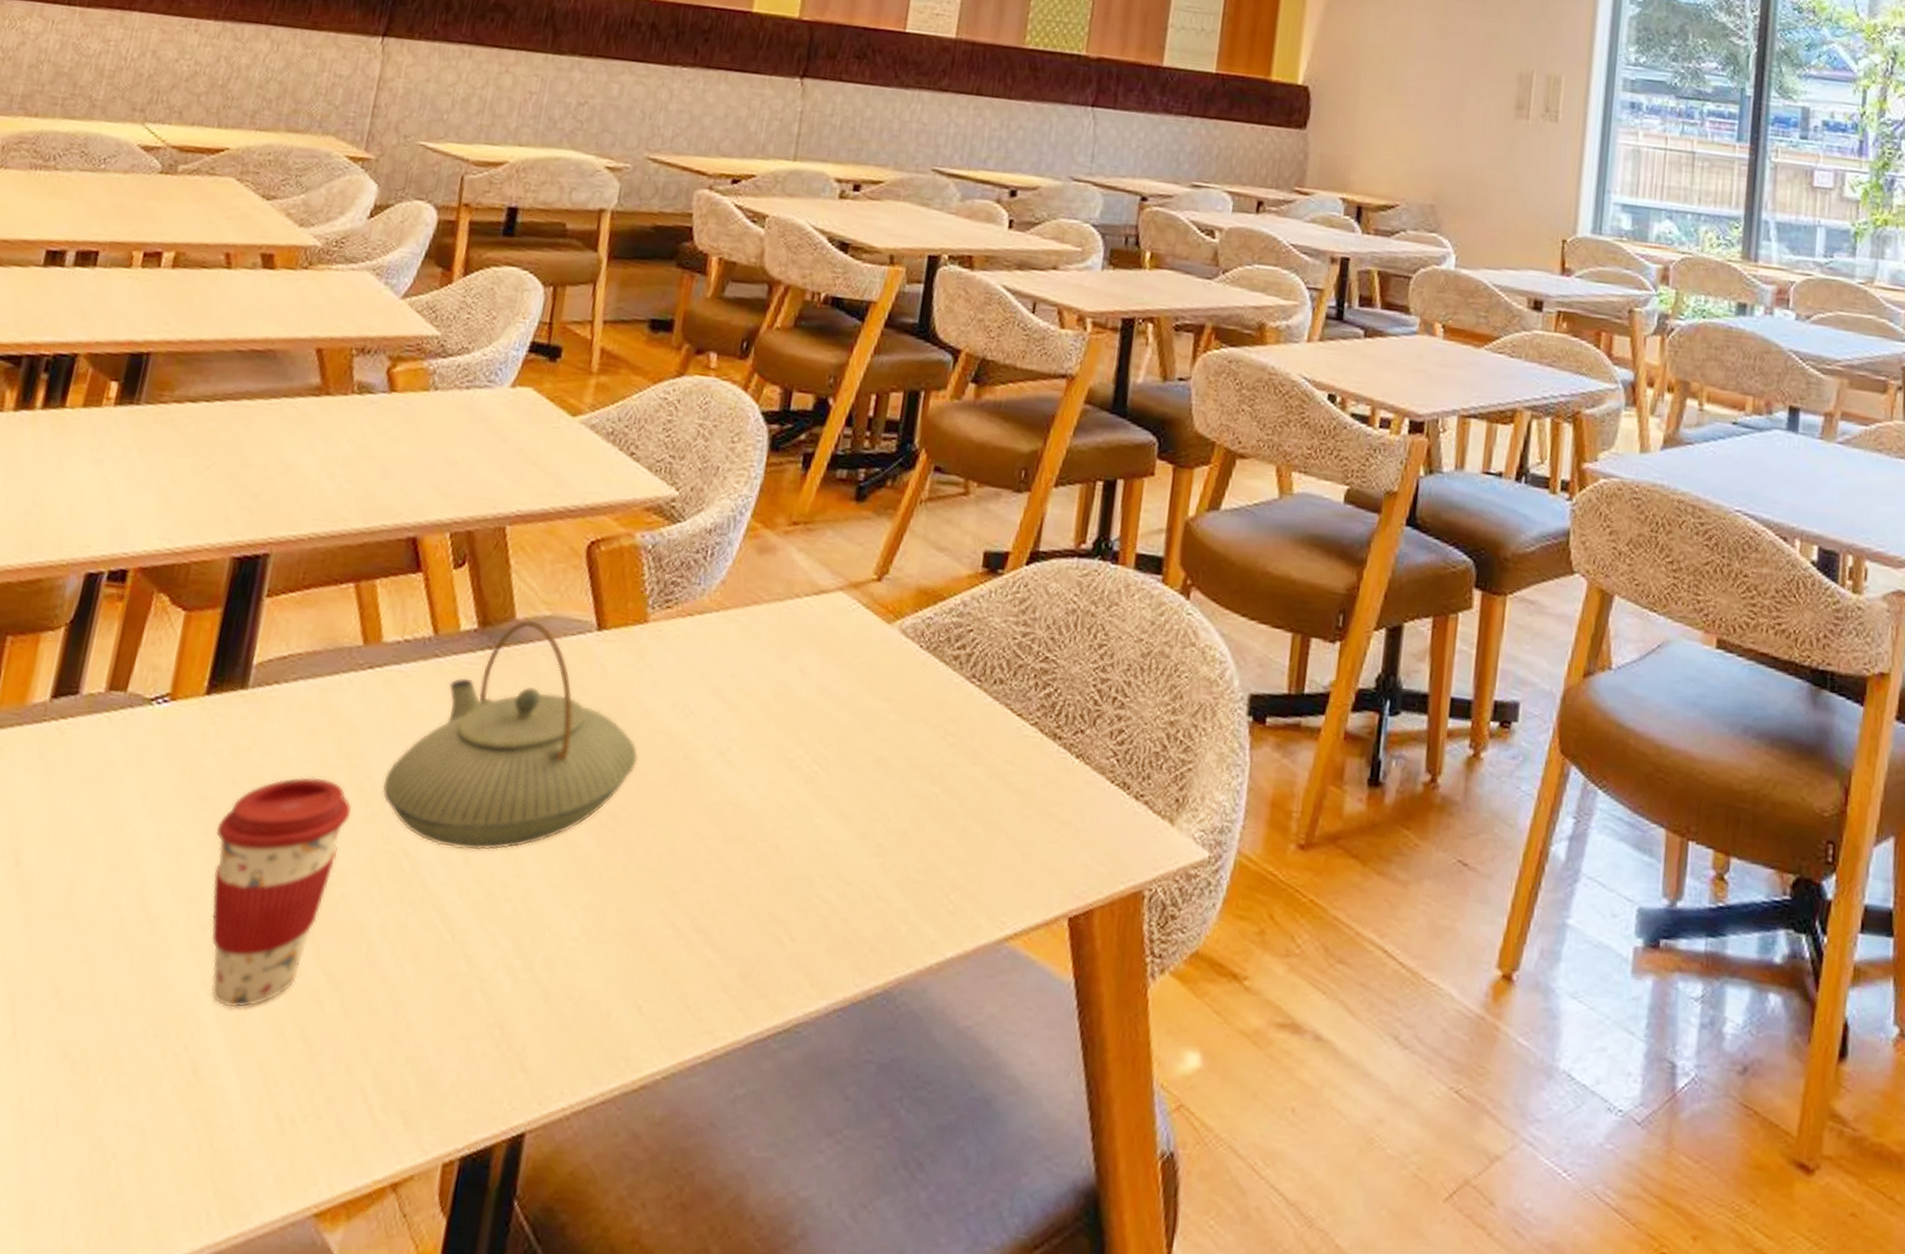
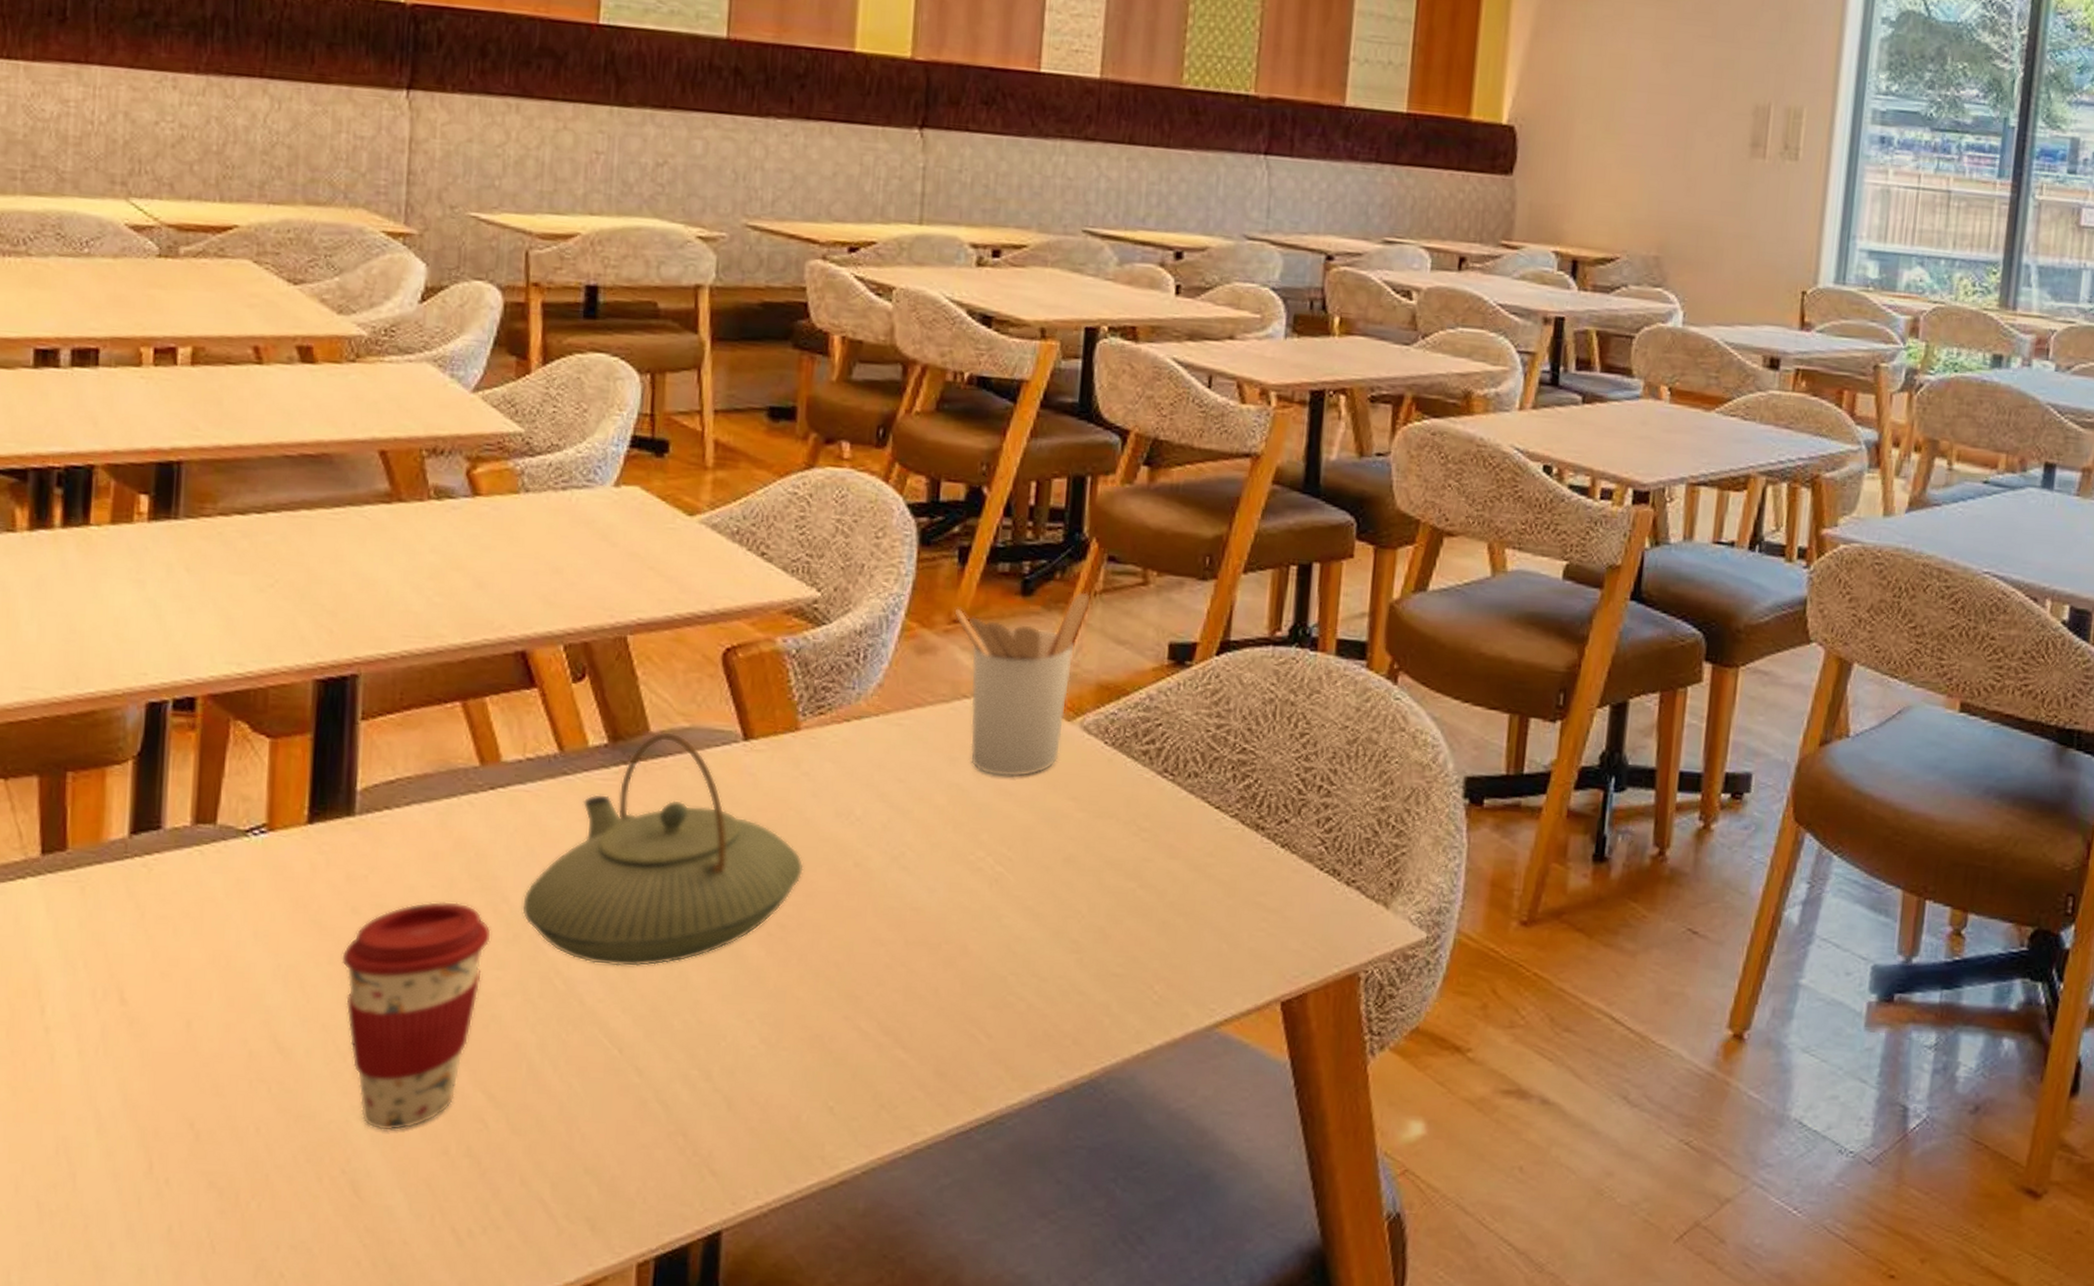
utensil holder: none [794,499,917,677] -> present [954,592,1091,778]

